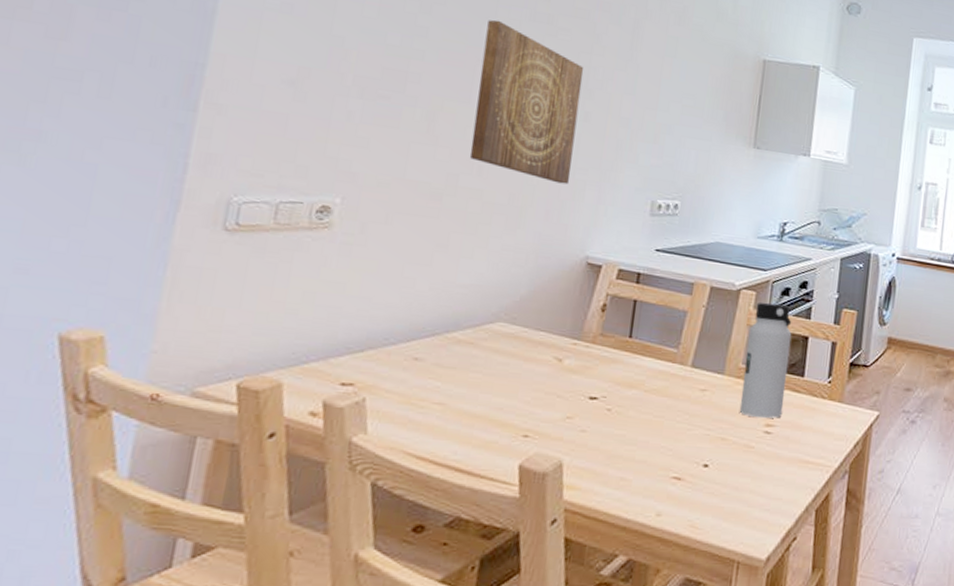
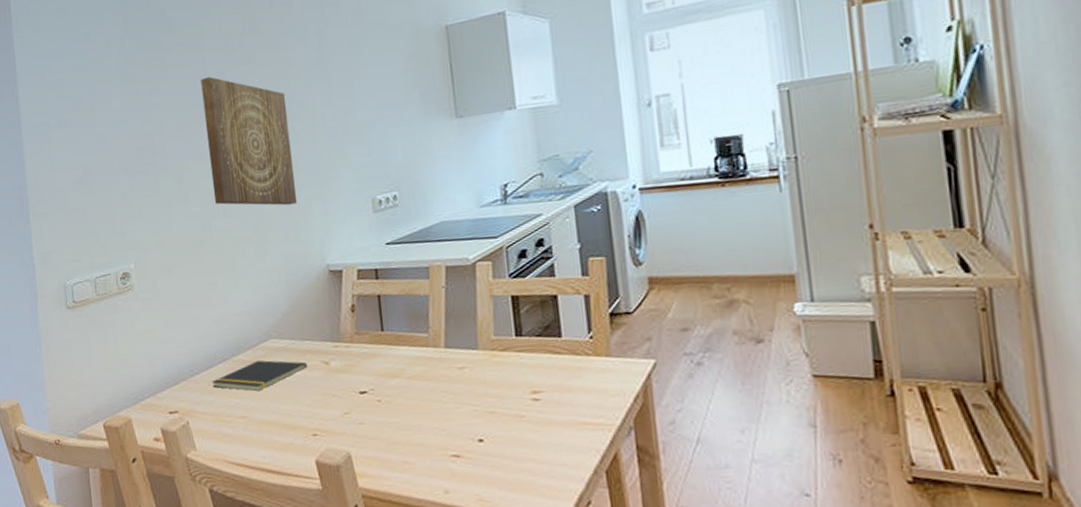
notepad: none [410,342,537,378] -> present [212,360,308,392]
water bottle: present [739,302,792,418] -> none [493,267,547,386]

